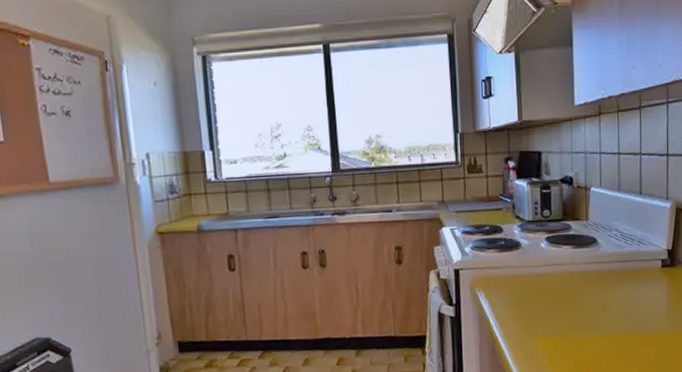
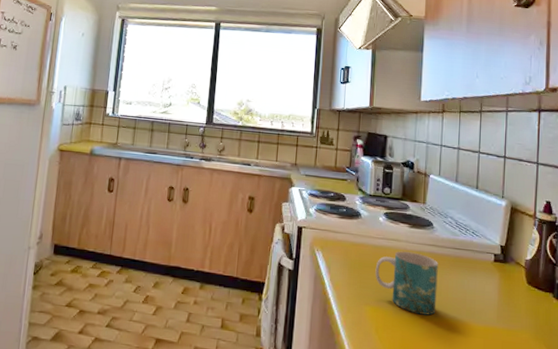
mug: none [541,273,607,336] -> present [375,251,438,316]

